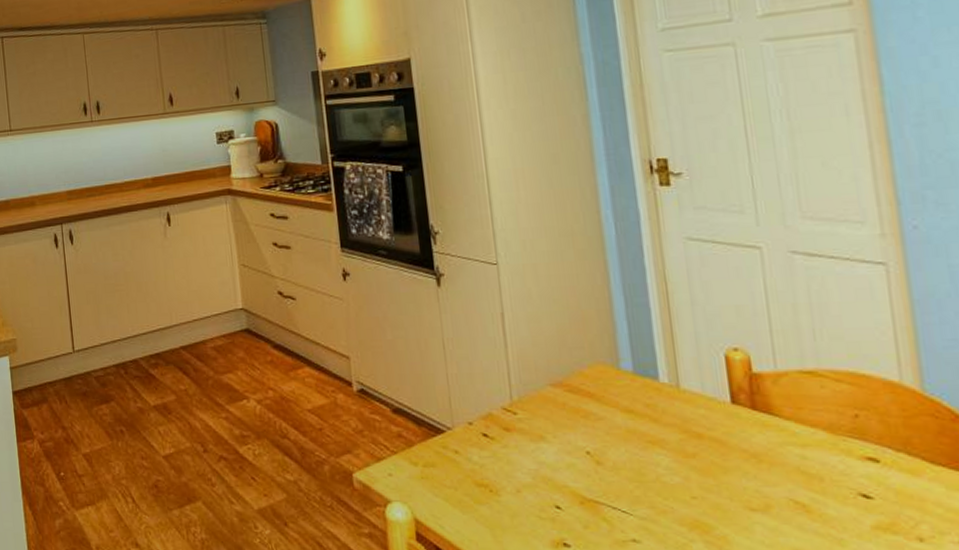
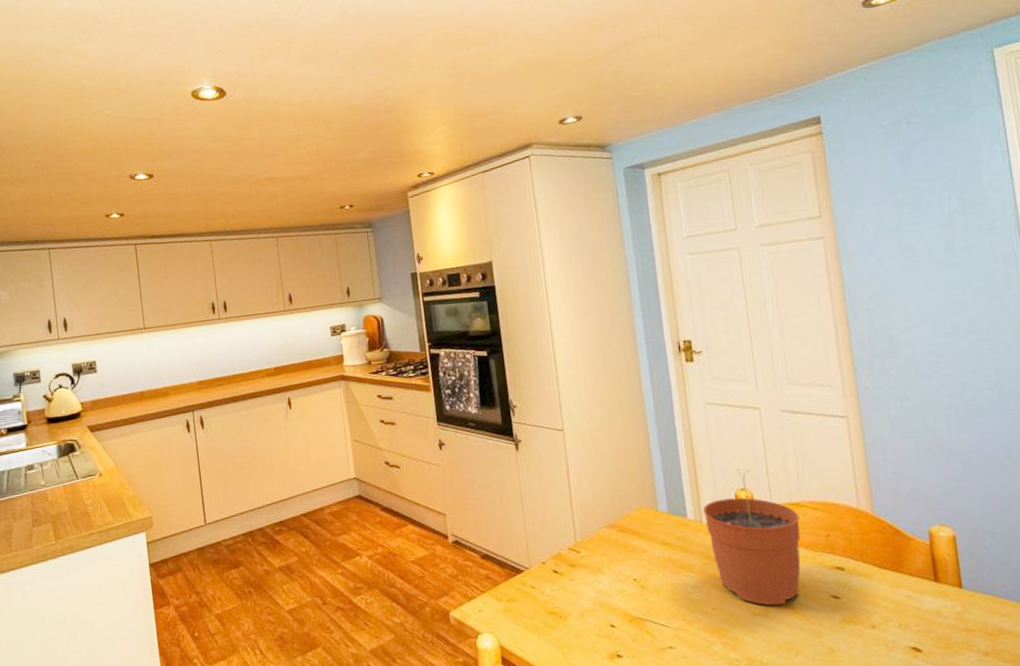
plant pot: none [681,323,817,501] -> present [703,469,801,606]

